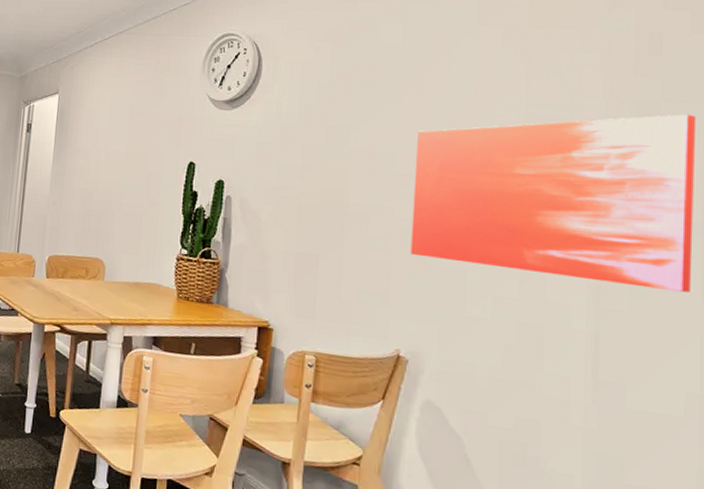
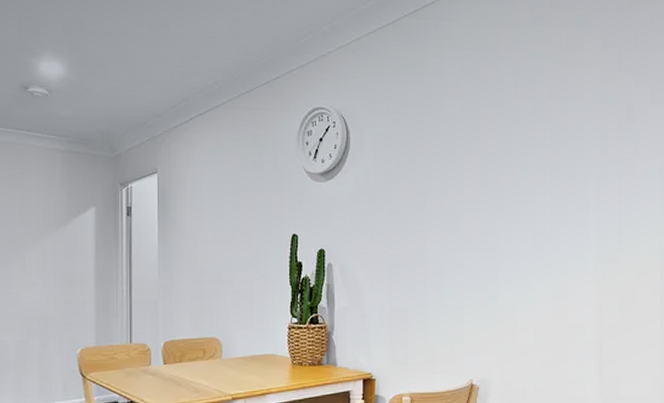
wall art: present [410,114,697,293] -> none [476,168,656,304]

